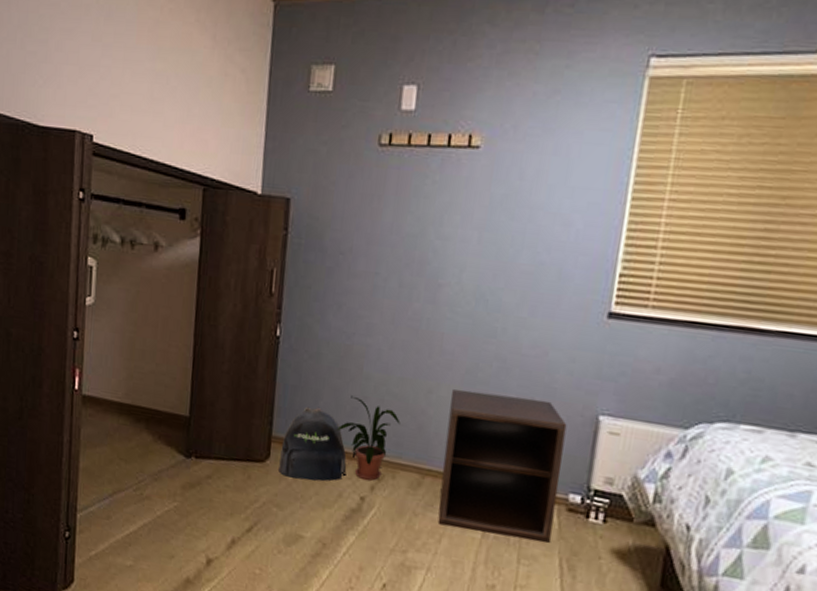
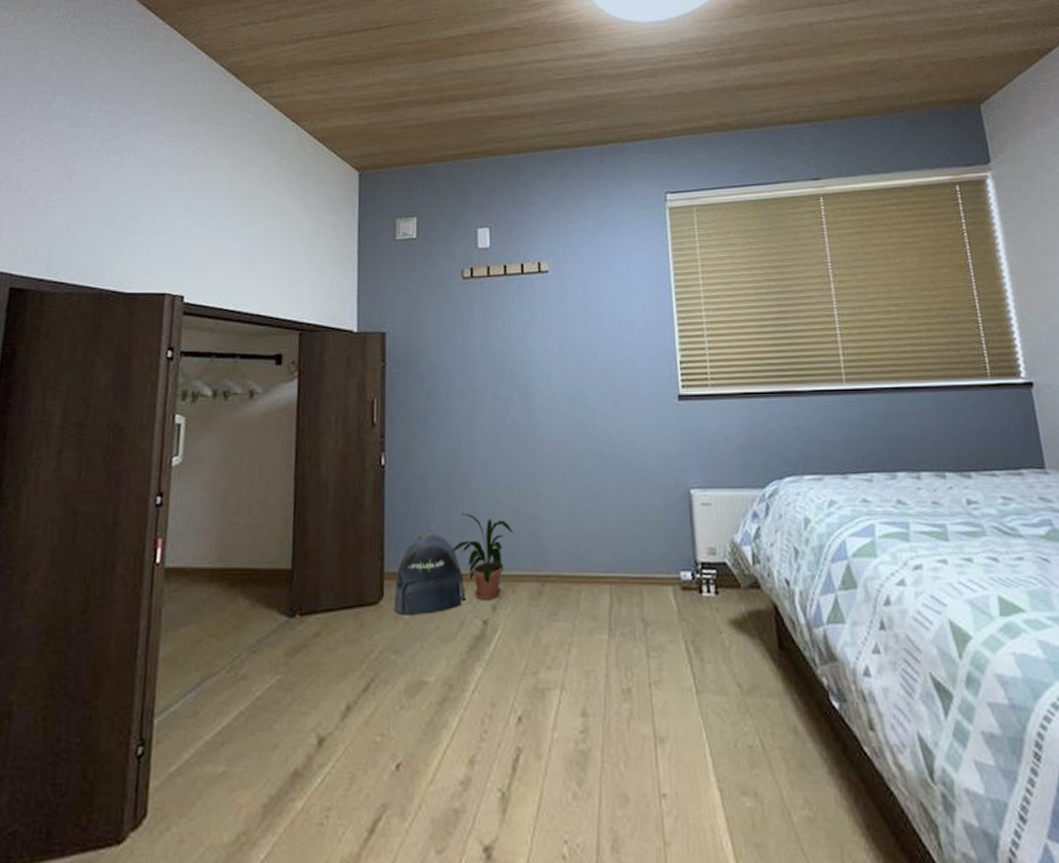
nightstand: present [437,389,567,543] -> none [558,485,672,633]

